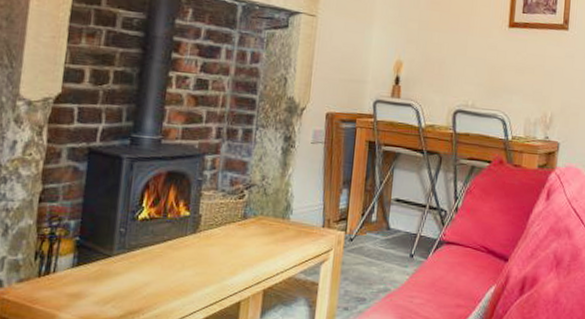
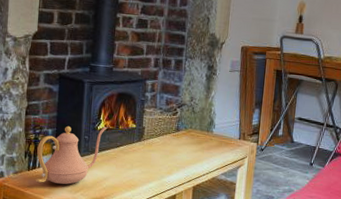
teapot: none [48,215,152,294] -> present [35,126,108,185]

